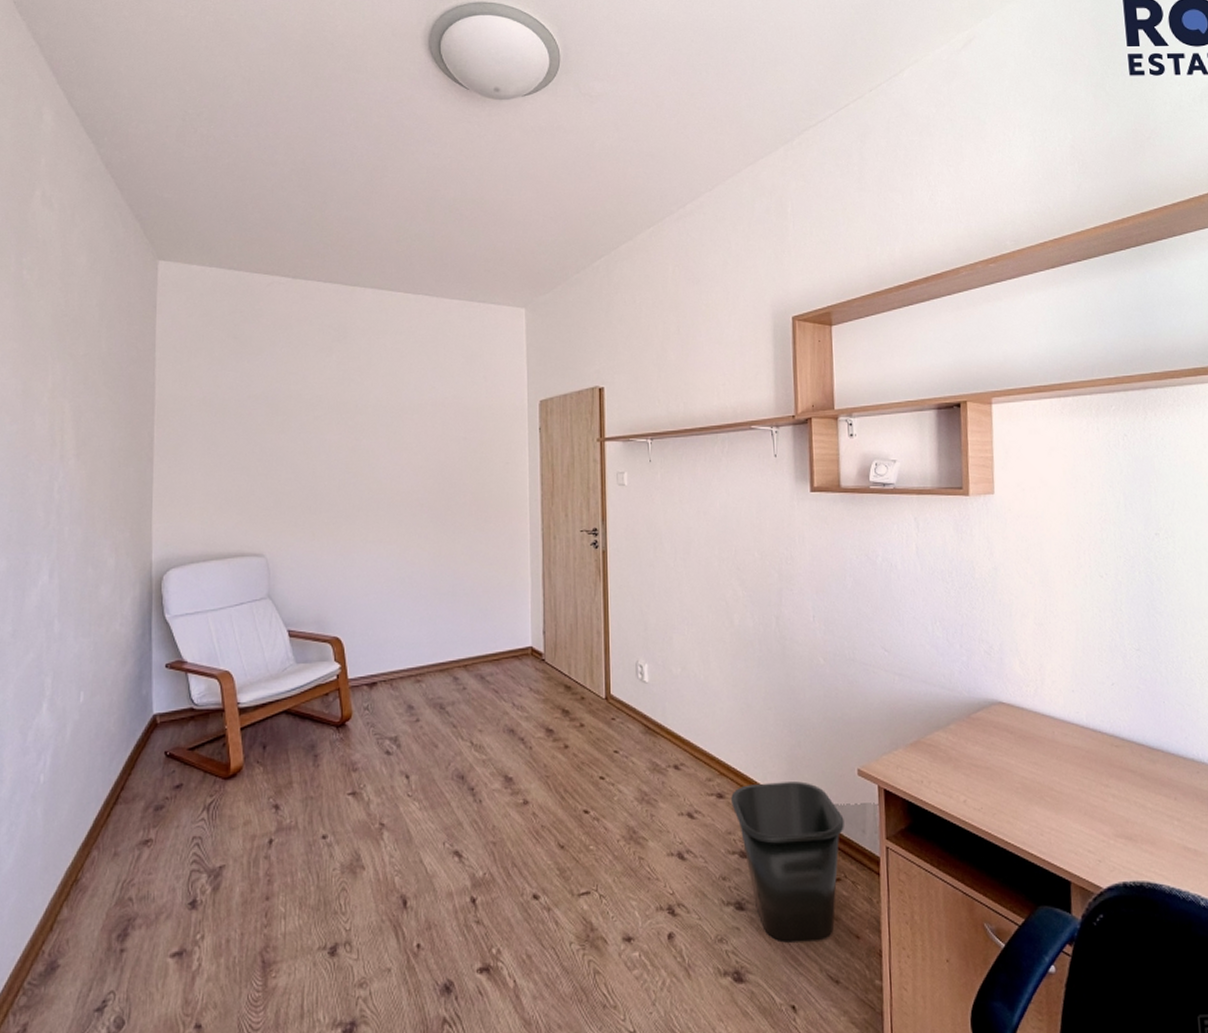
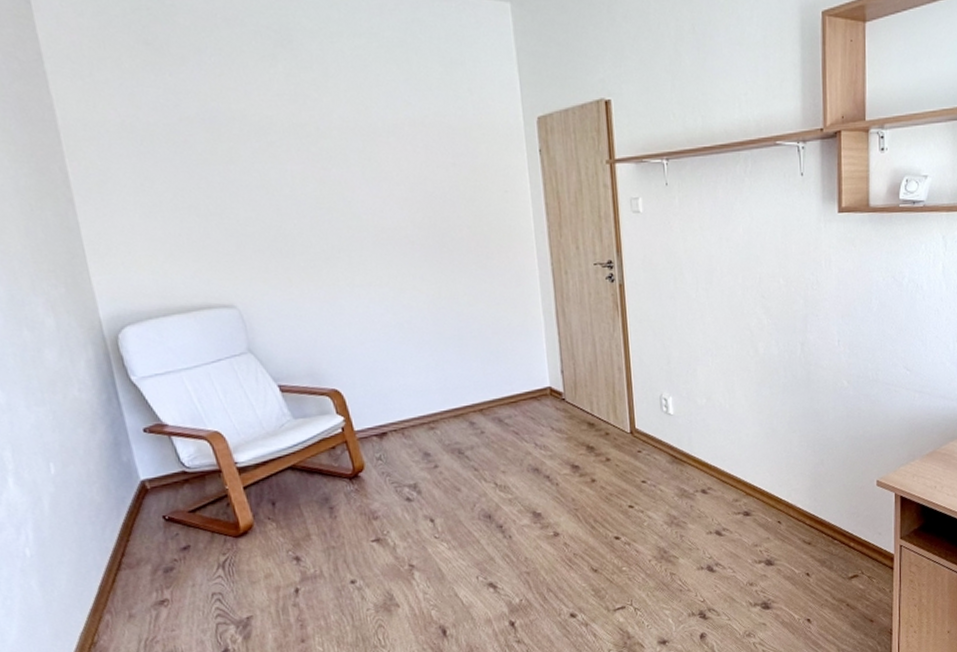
waste bin: present [731,781,844,943] -> none [757,495,863,631]

